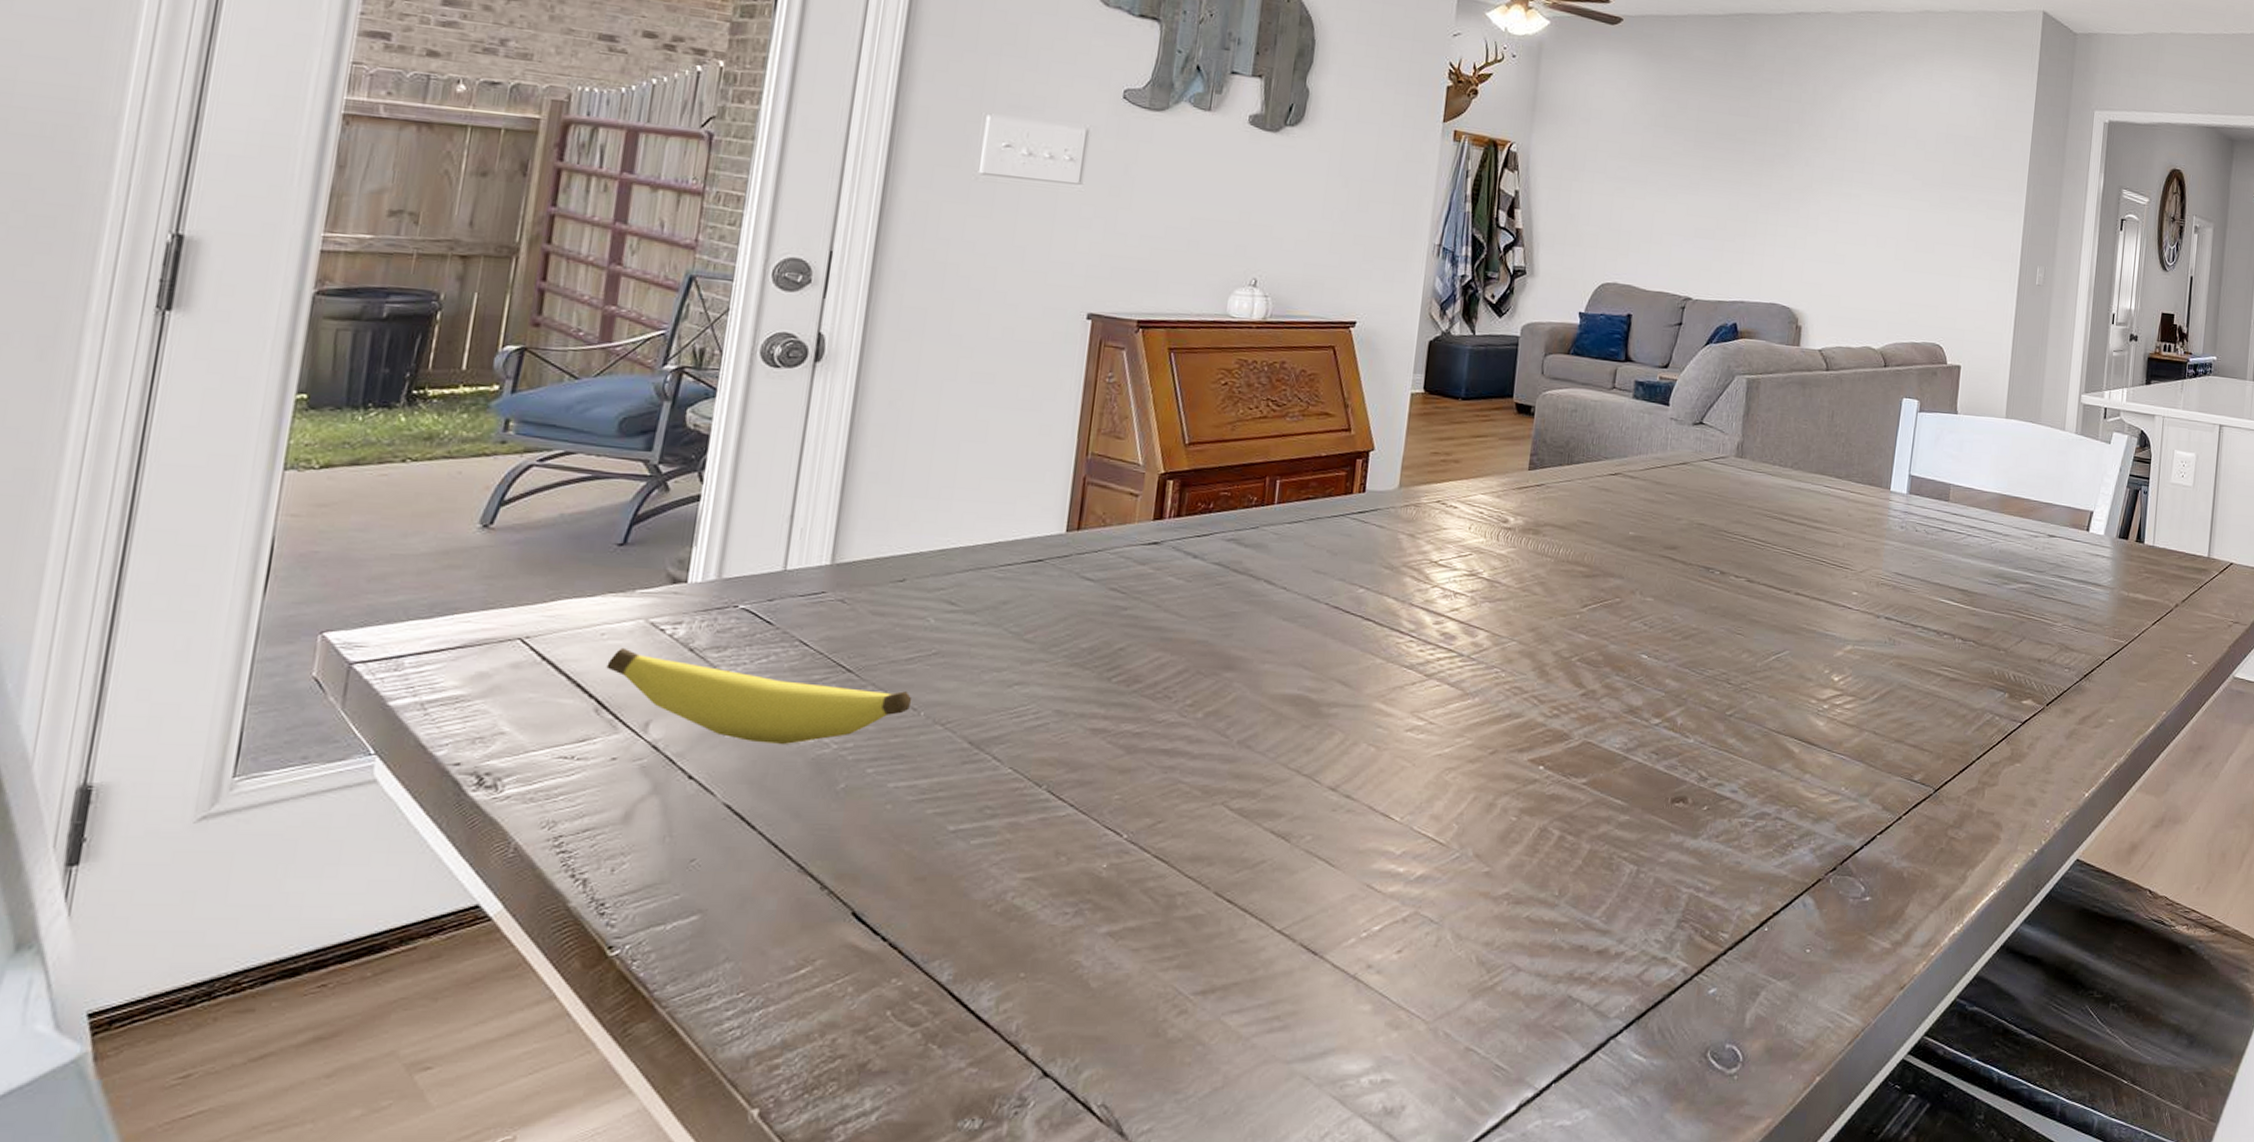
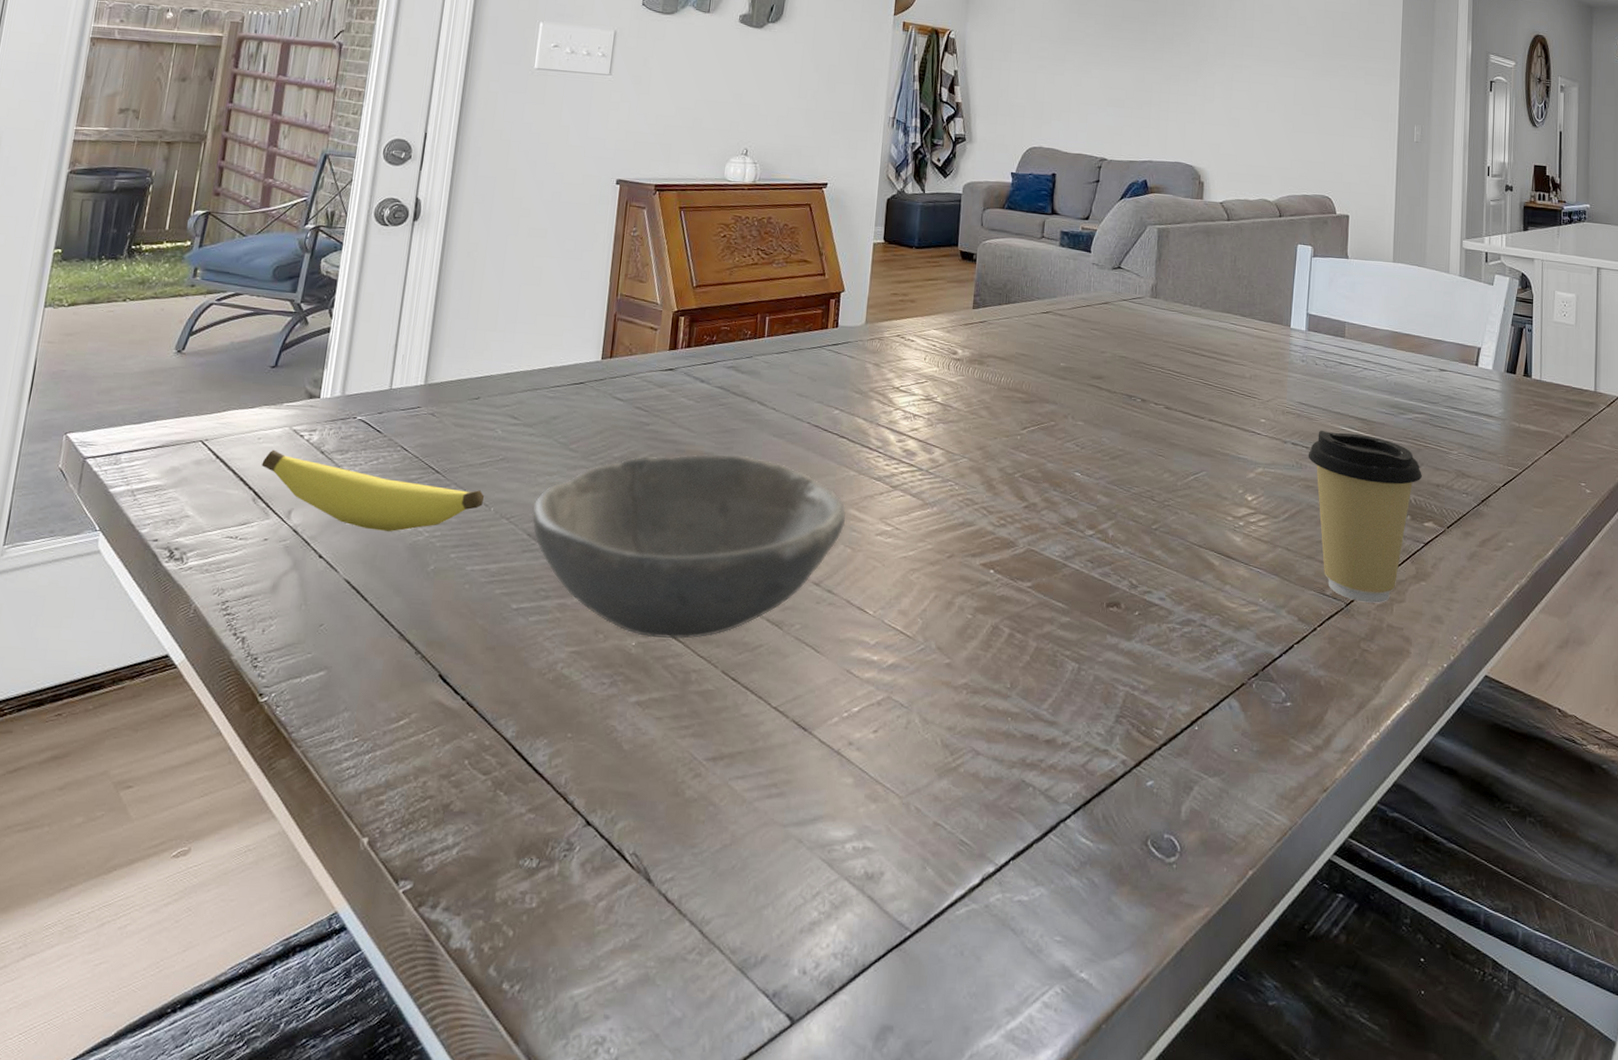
bowl: none [974,641,1370,859] -> present [532,453,846,640]
coffee cup: none [1902,602,2024,788] -> present [1308,430,1422,603]

